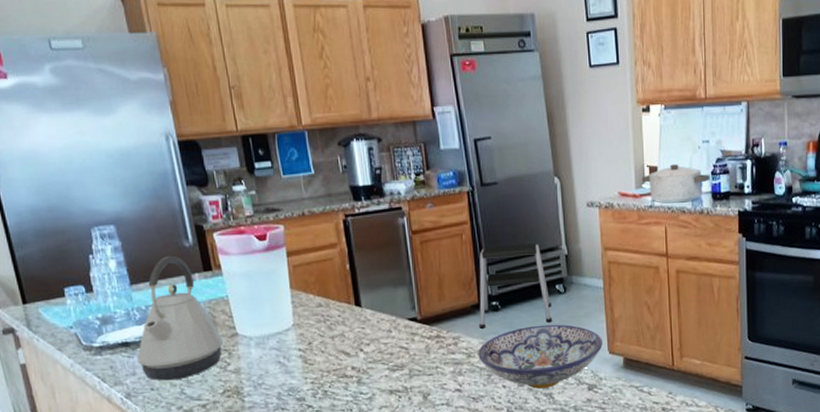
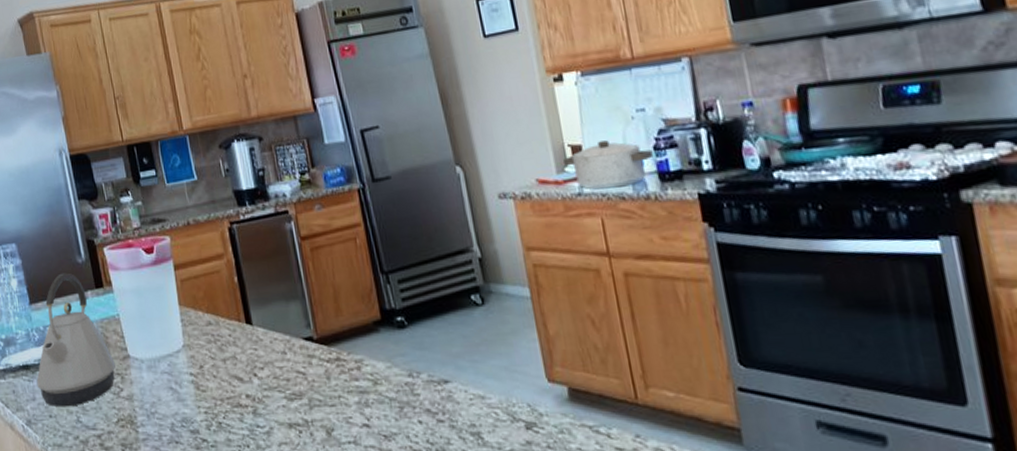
bowl: present [478,324,603,389] -> none [385,344,538,426]
step stool: present [479,243,552,329] -> none [377,245,471,350]

